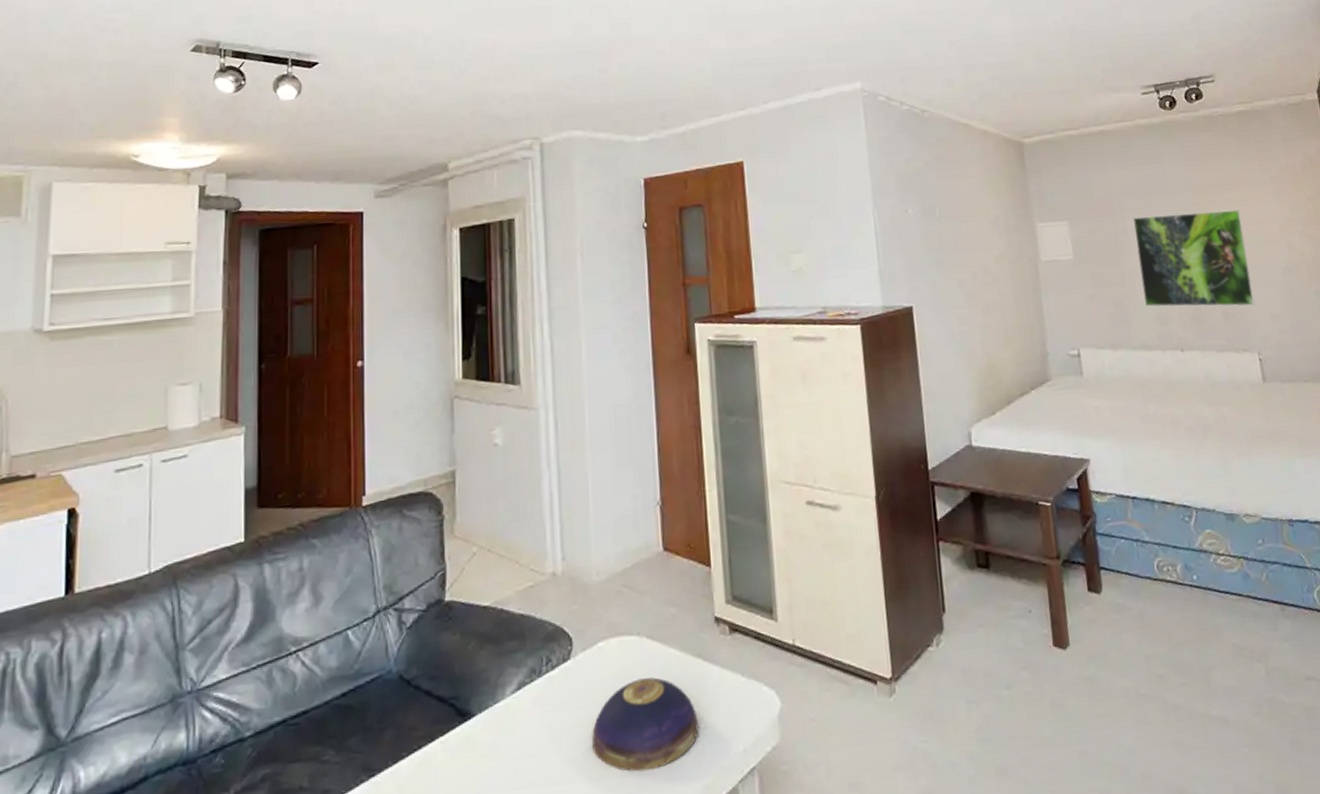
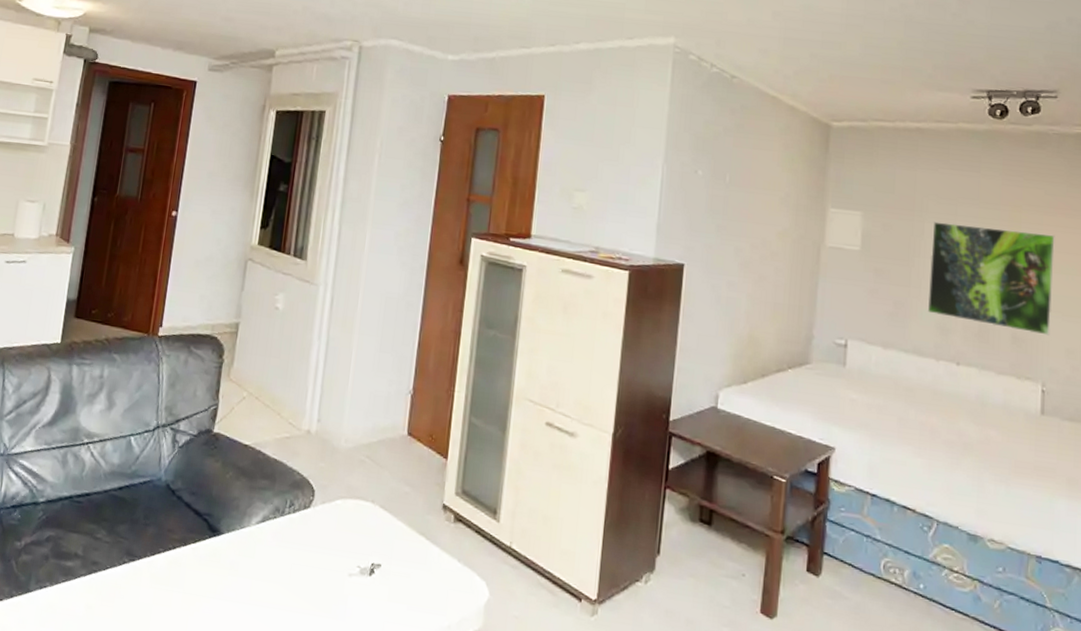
decorative bowl: present [592,677,699,772] -> none [317,540,413,621]

